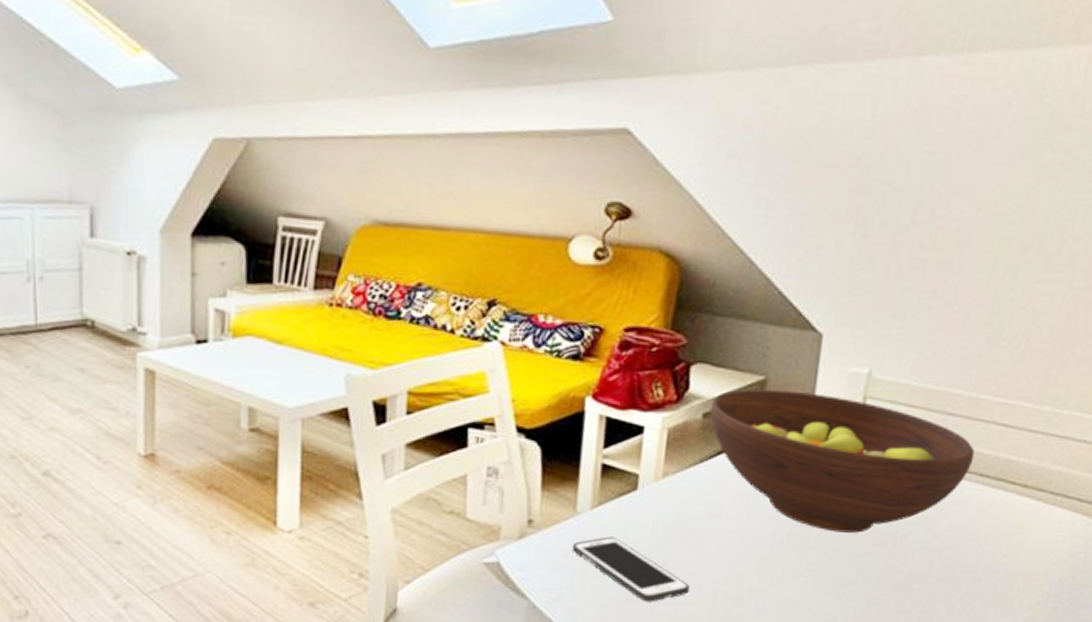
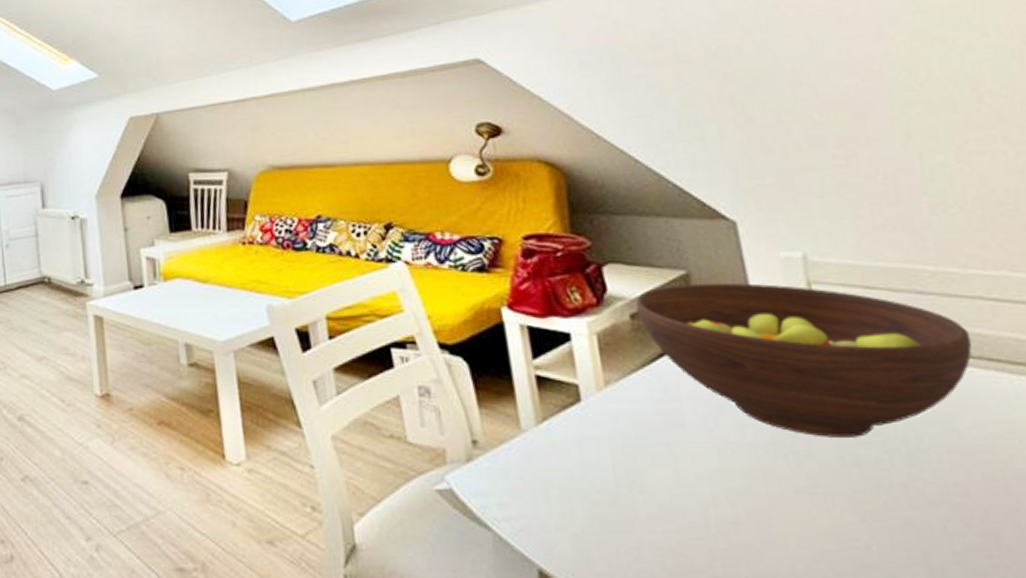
cell phone: present [573,536,690,602] -> none [527,455,673,530]

